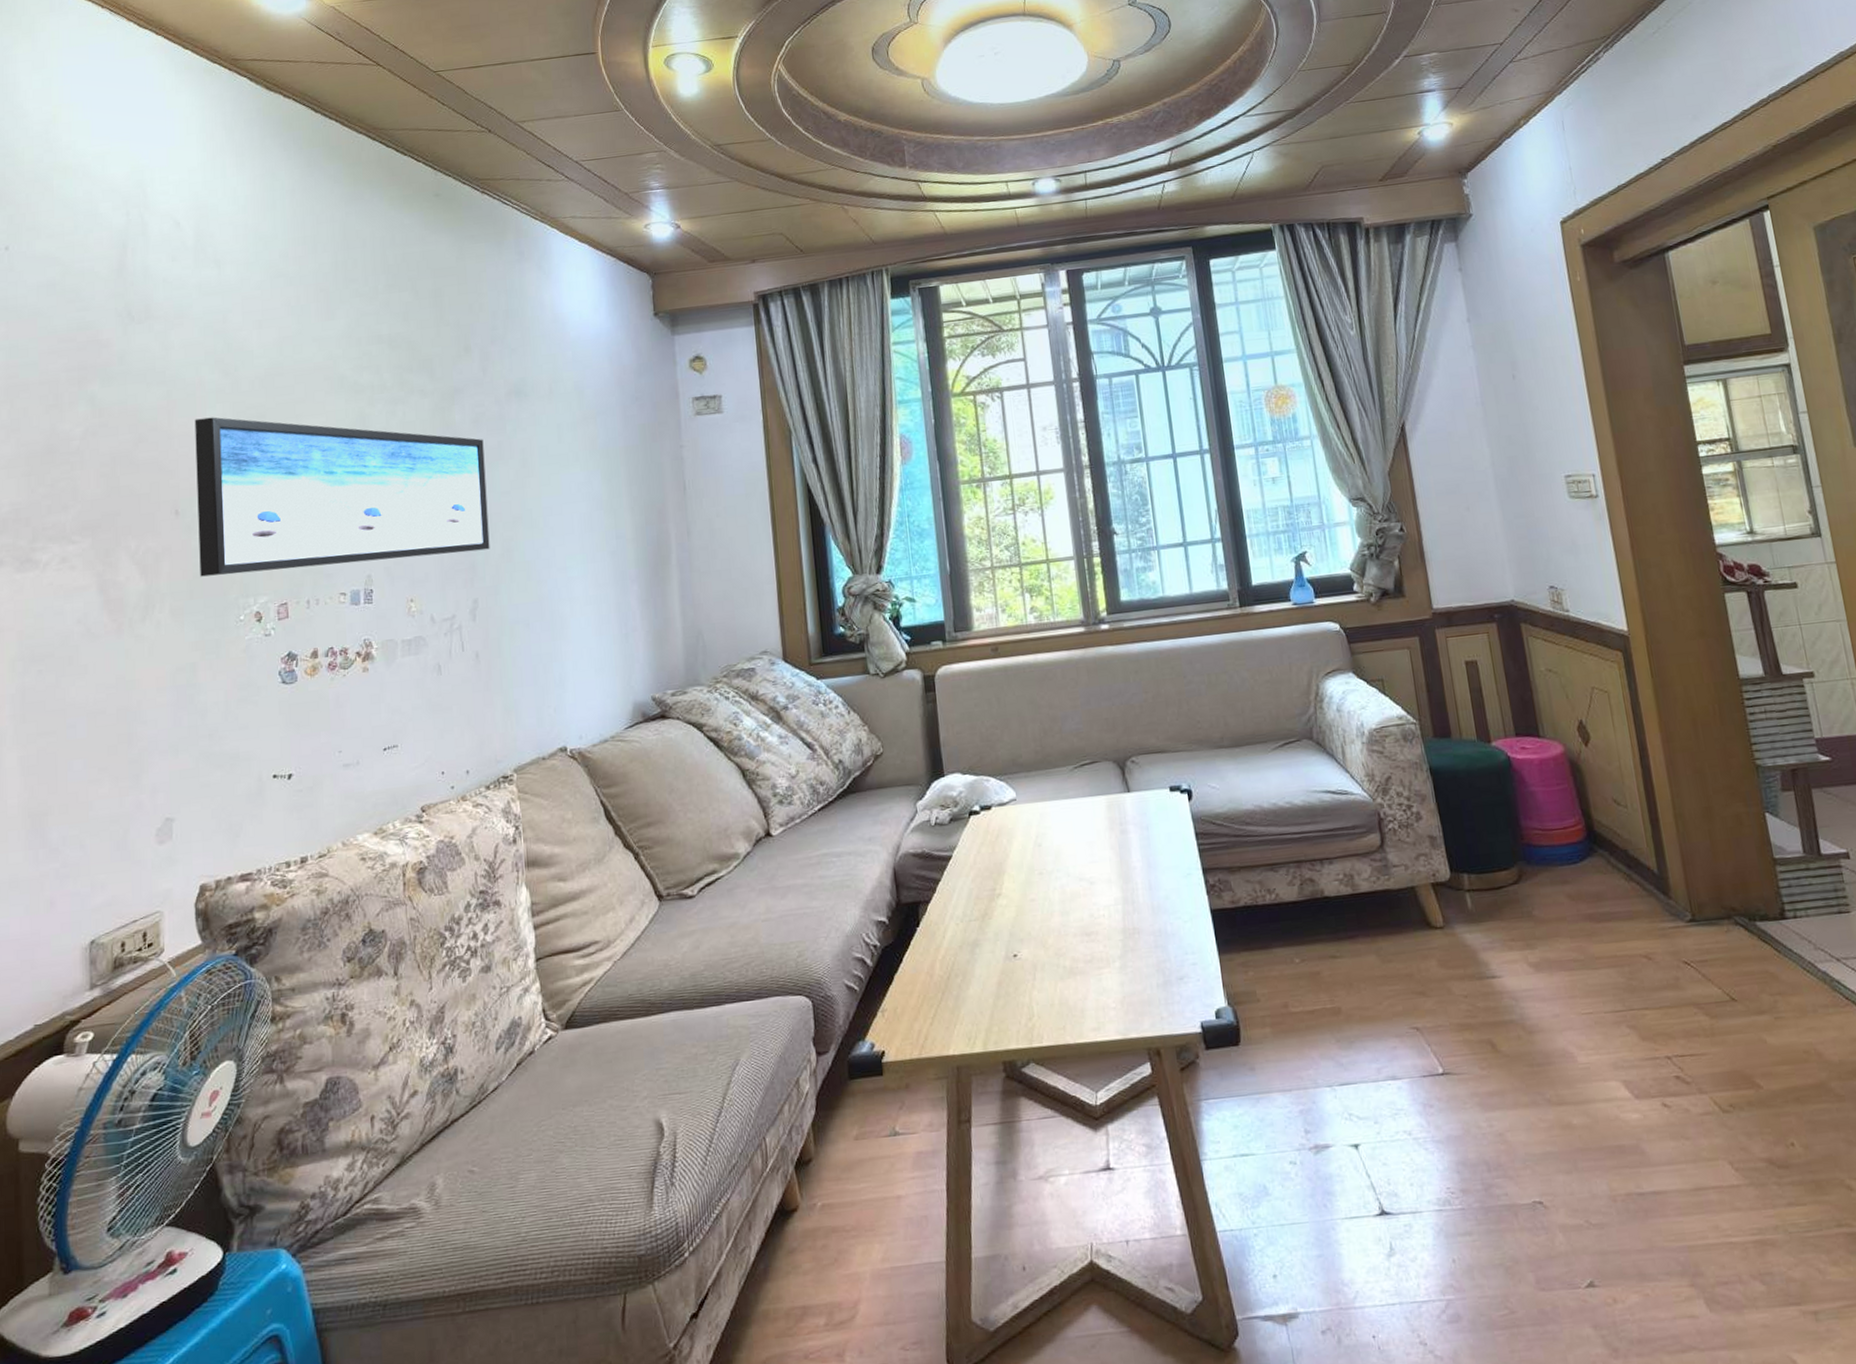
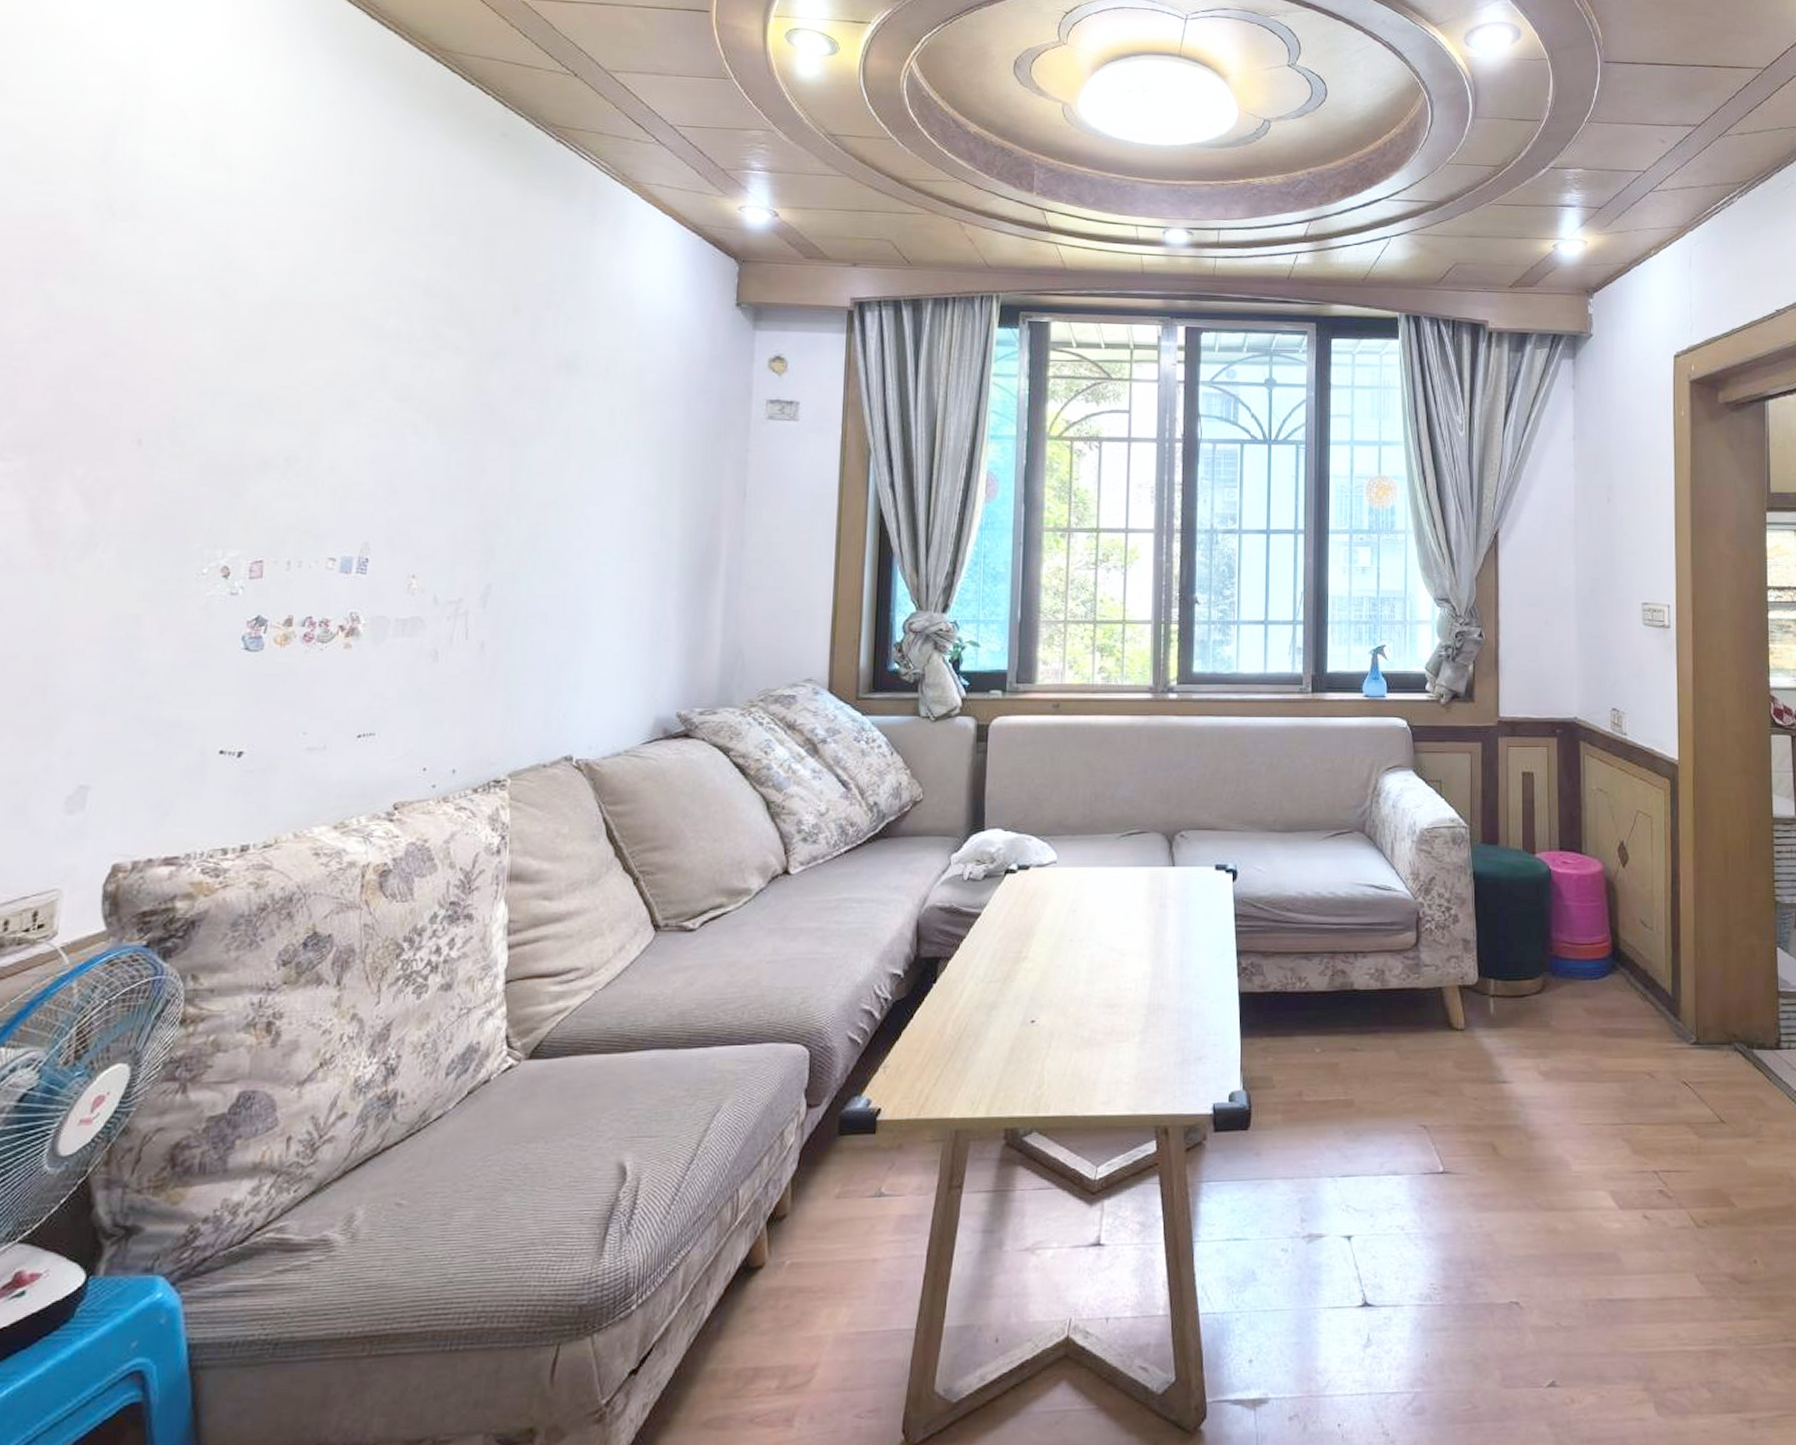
wall art: present [194,417,490,577] -> none [159,340,522,532]

